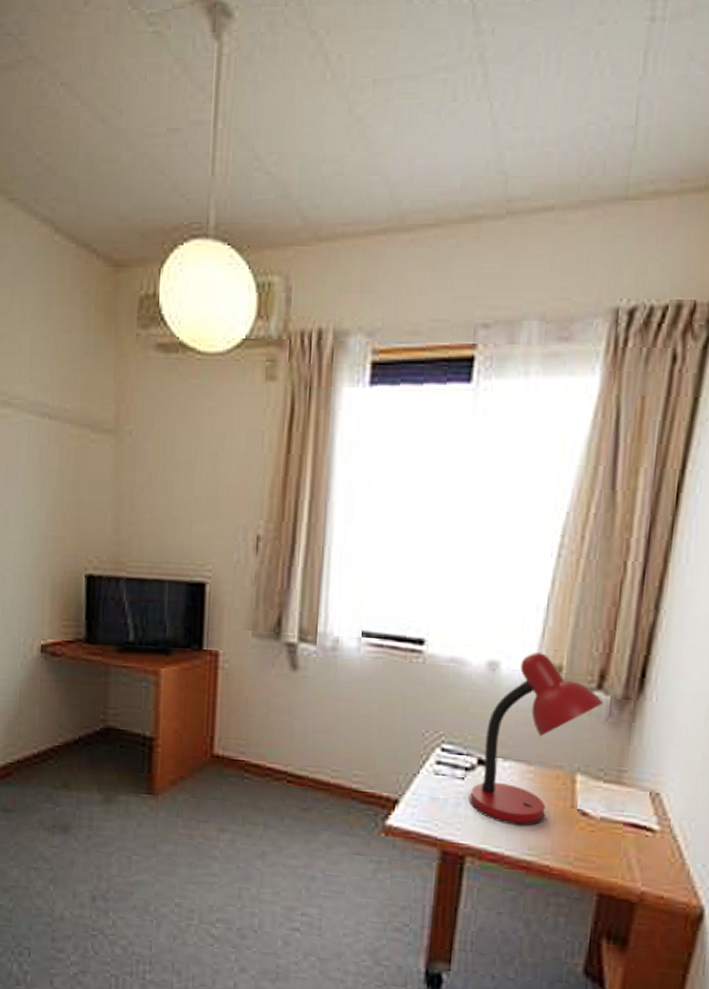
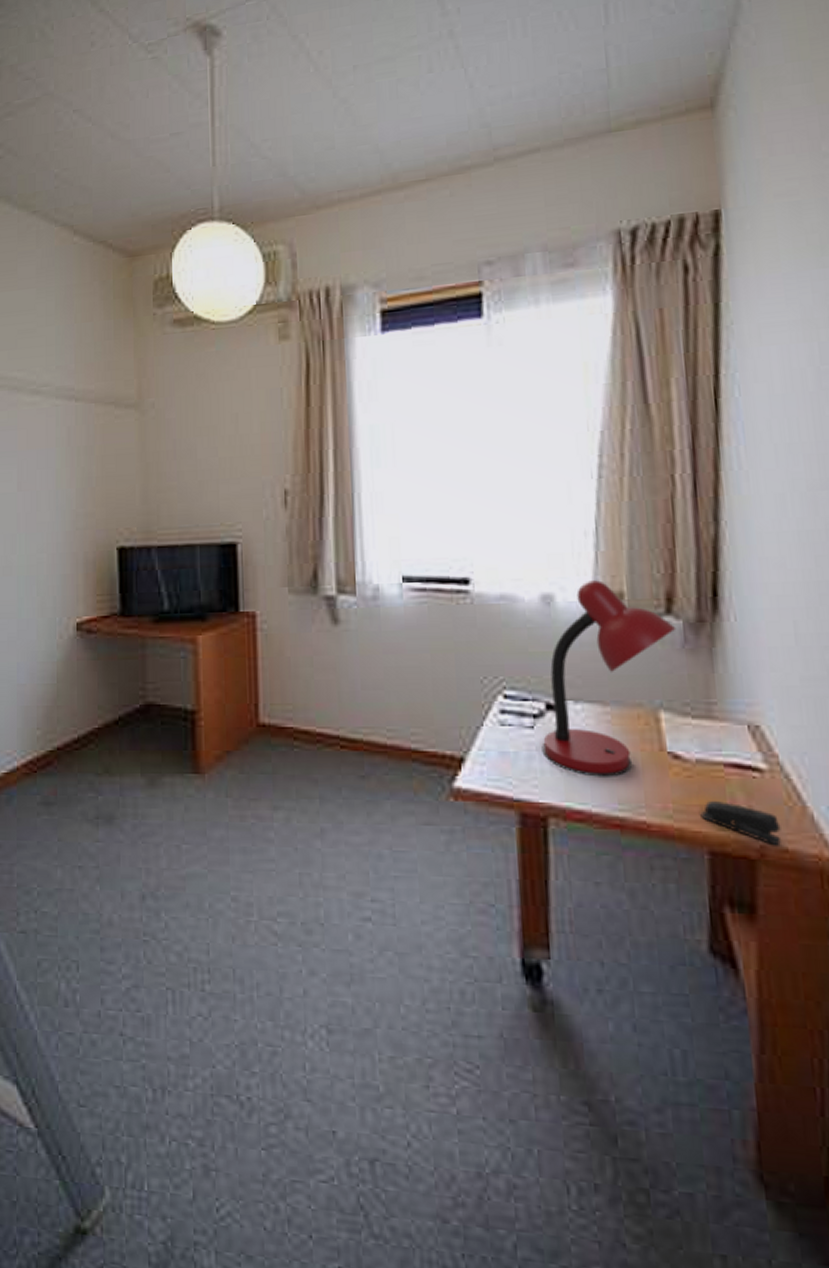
stapler: none [596,853,661,894] -> present [700,801,782,846]

